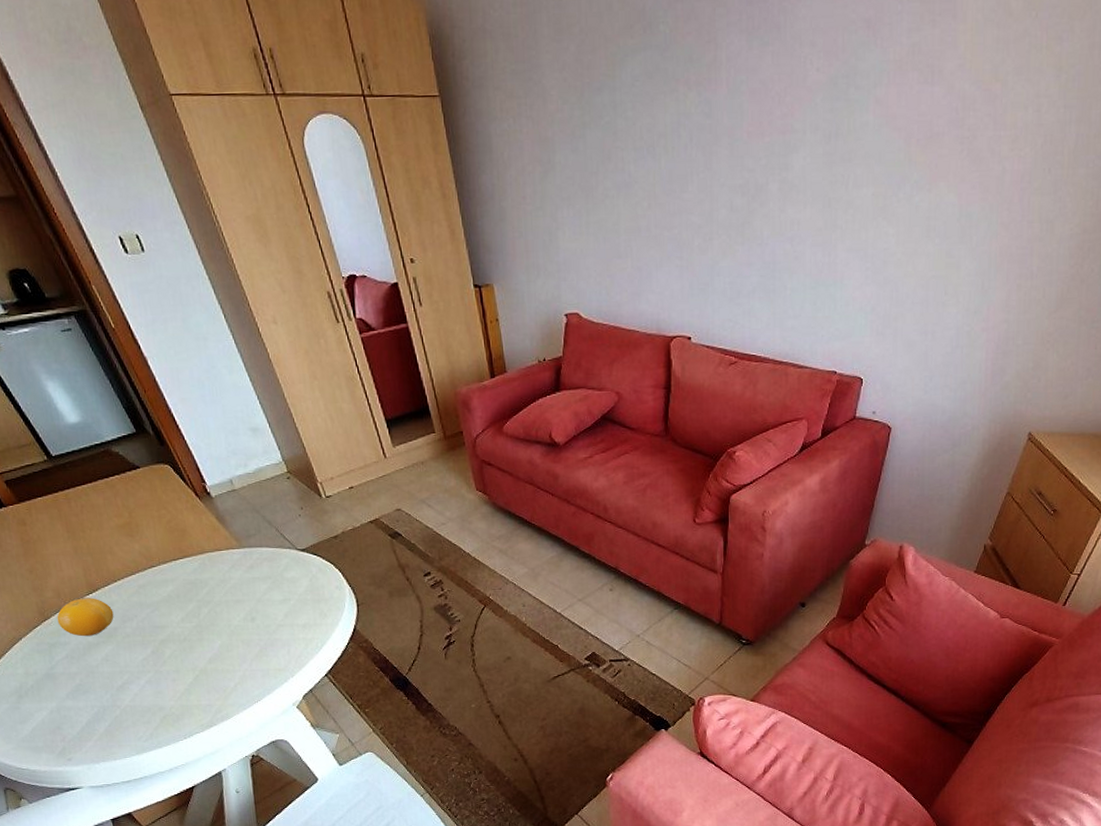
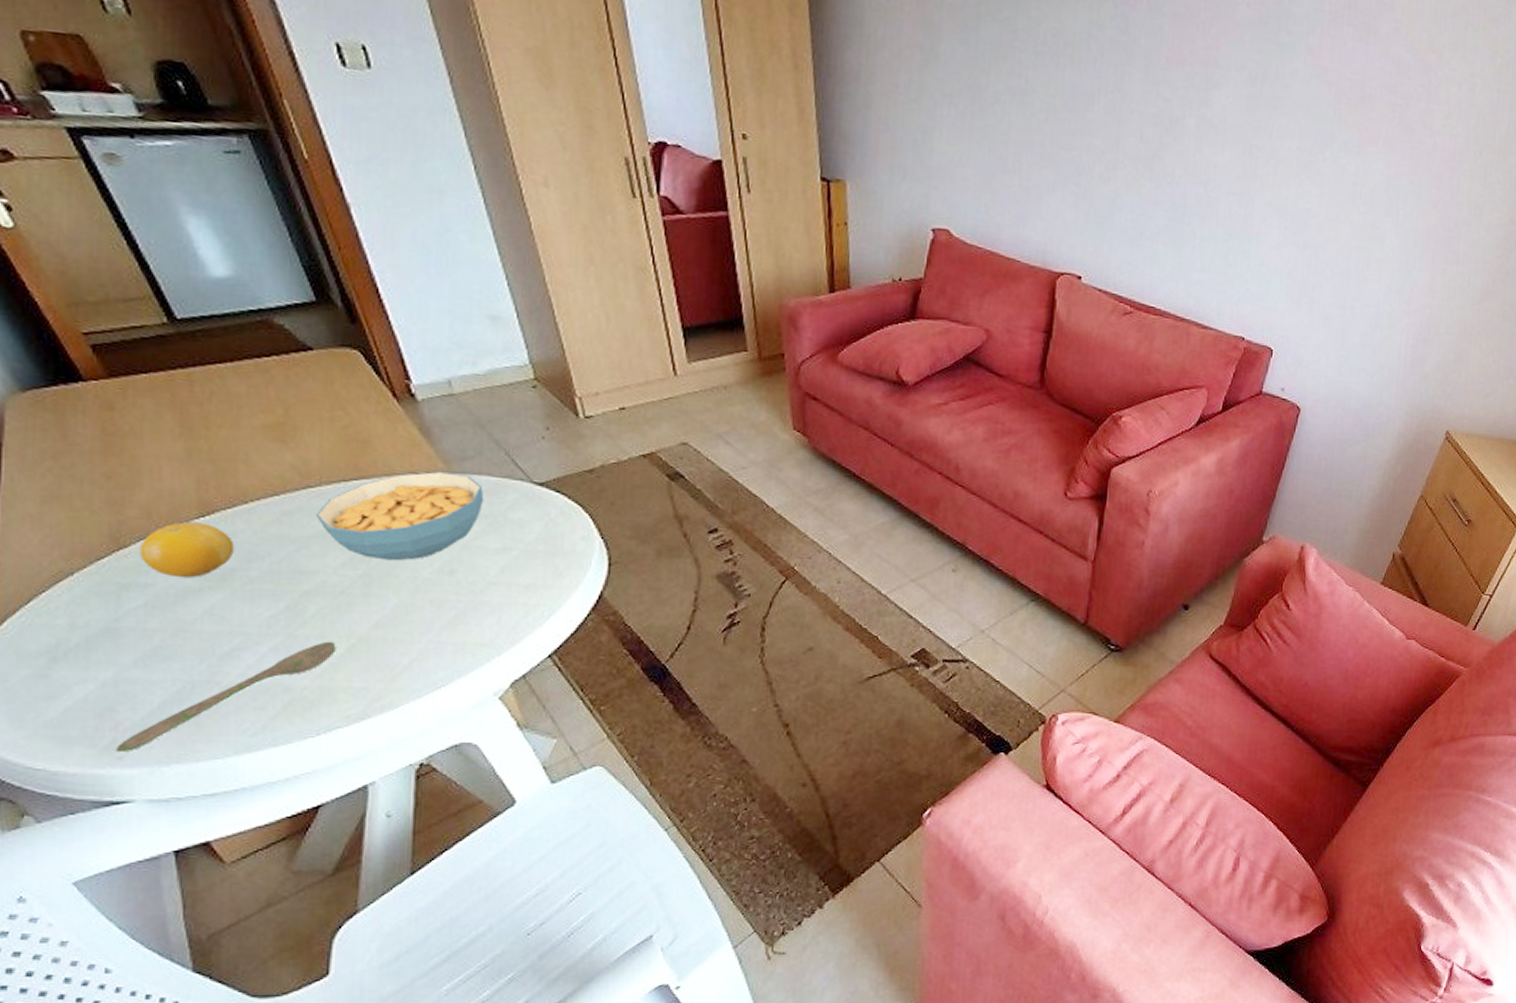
spoon: none [65,674,187,756] -> present [115,641,336,753]
cereal bowl: none [160,548,267,615] -> present [316,472,485,561]

